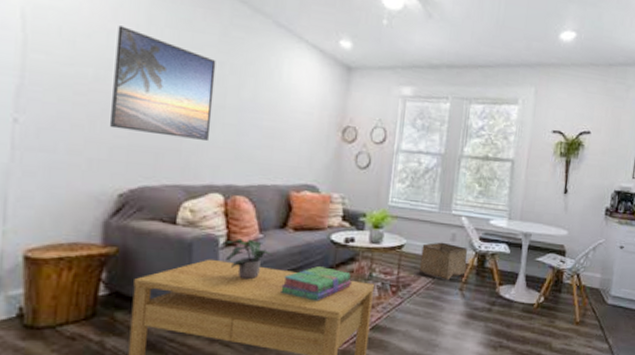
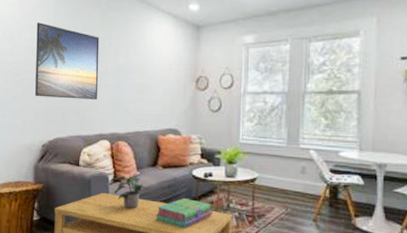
storage bin: present [419,242,468,281] -> none [273,175,319,212]

